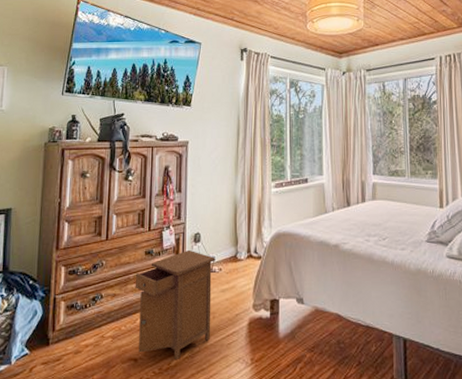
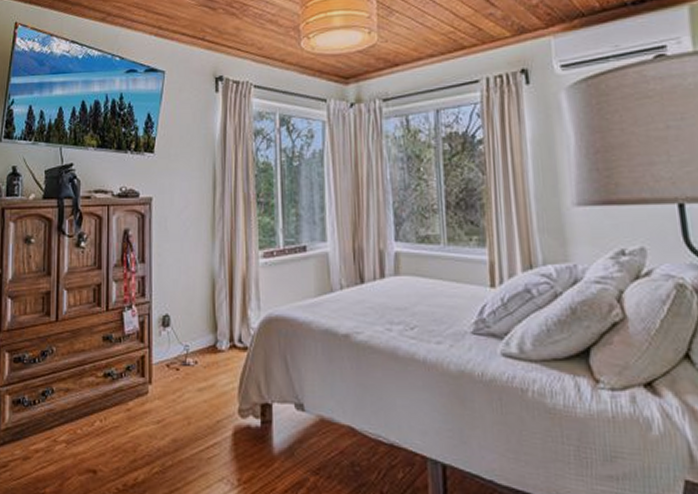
nightstand: present [135,249,215,360] -> none [91,335,189,476]

